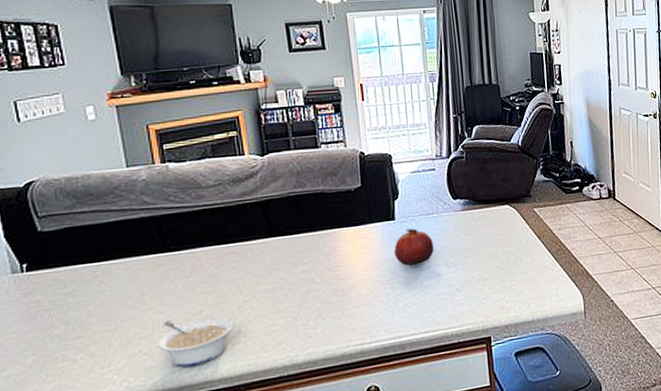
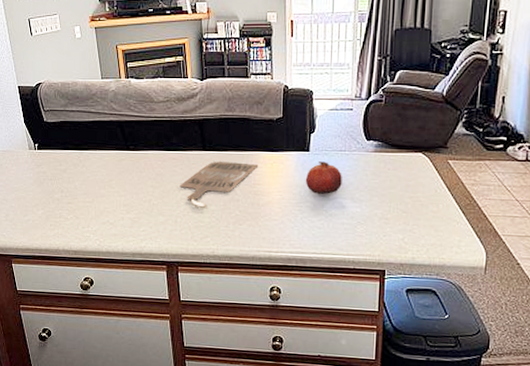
legume: present [157,317,233,368] -> none [119,203,172,240]
home sign: none [241,243,339,308] -> present [180,162,259,208]

